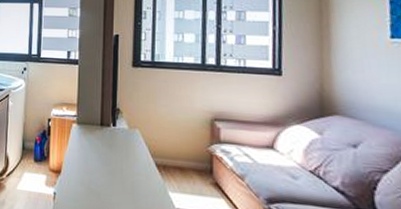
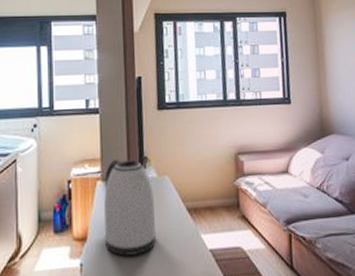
kettle: none [76,107,125,197] -> present [104,160,157,256]

